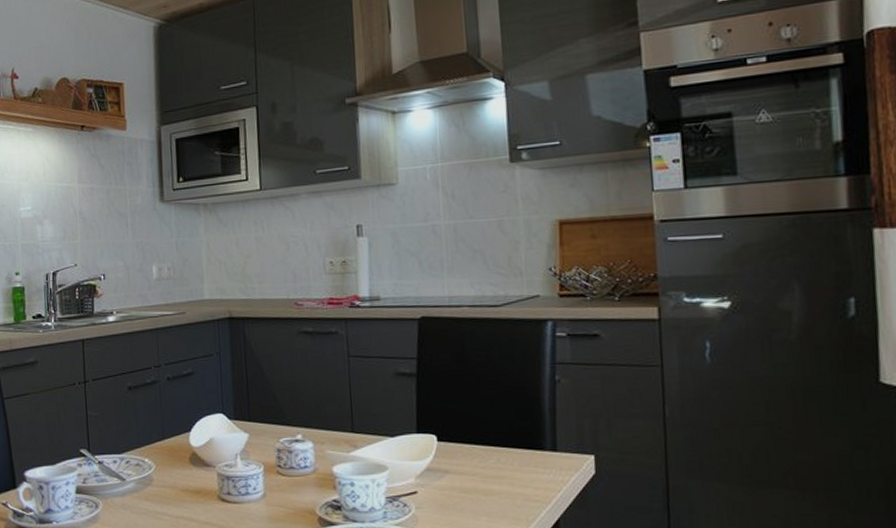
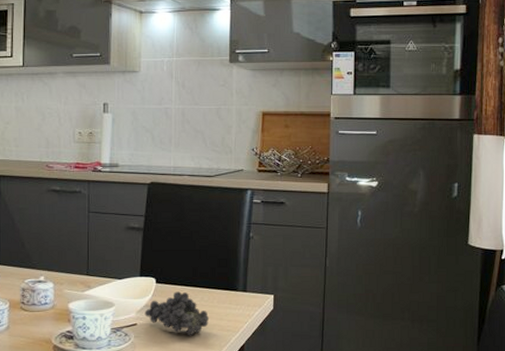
fruit: none [426,451,510,508] -> present [144,291,210,336]

